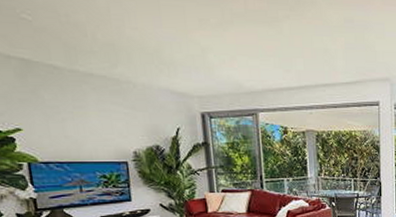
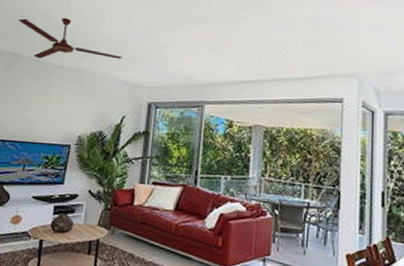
ceiling fan: none [11,11,161,65] -> present [18,17,122,59]

